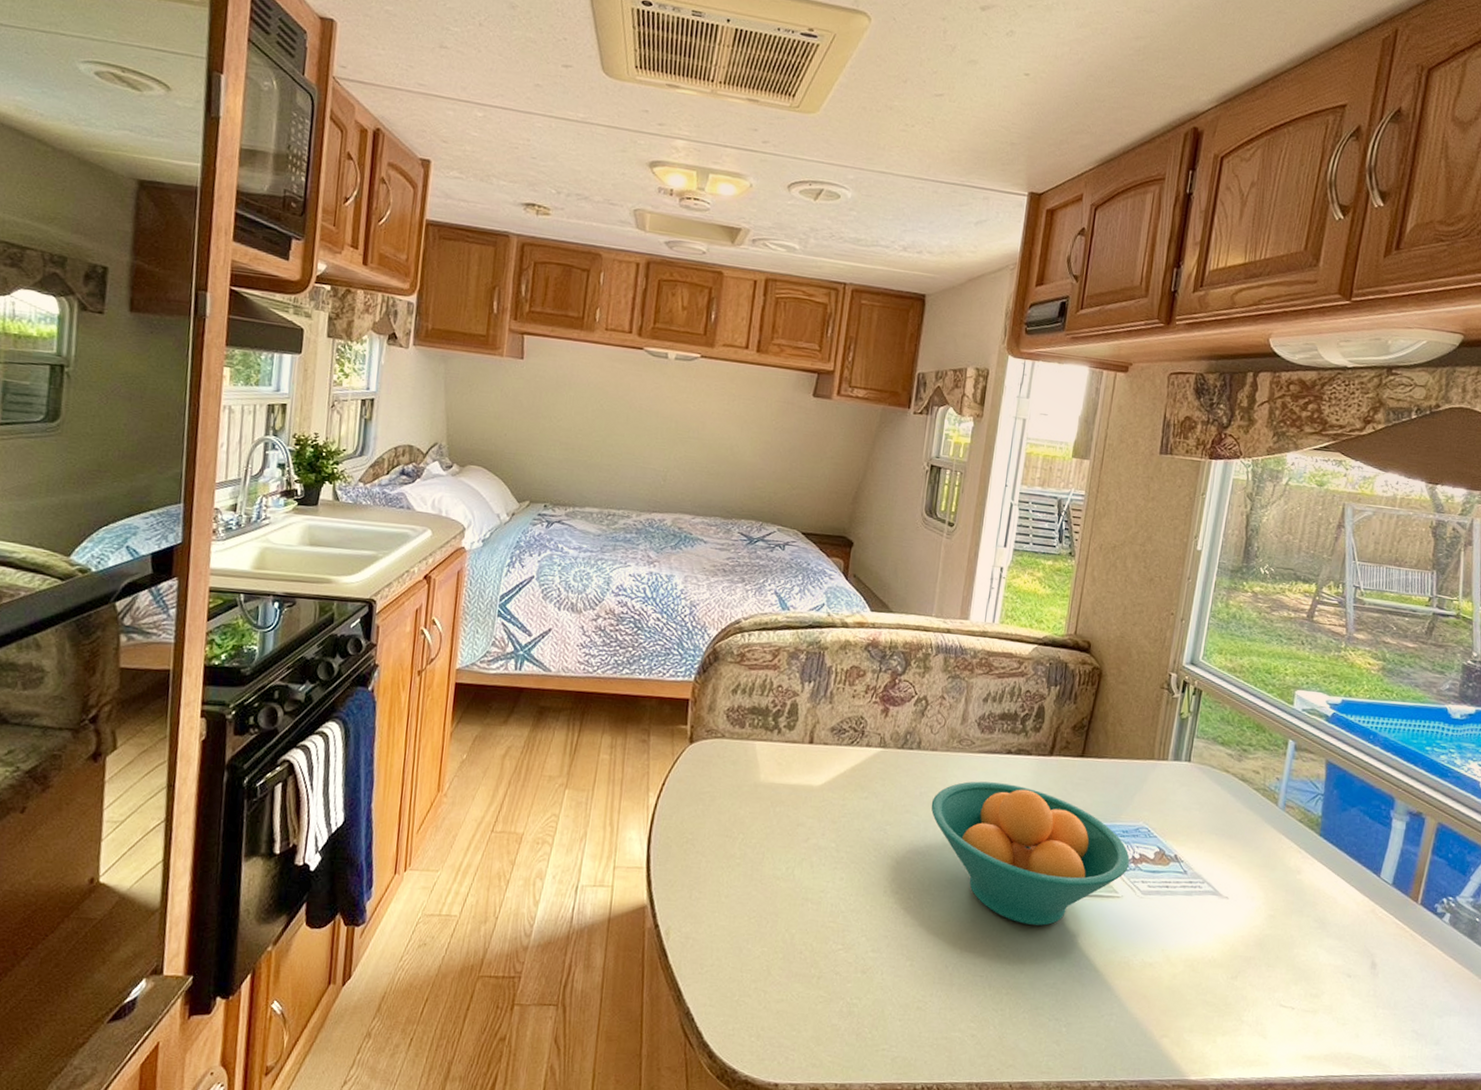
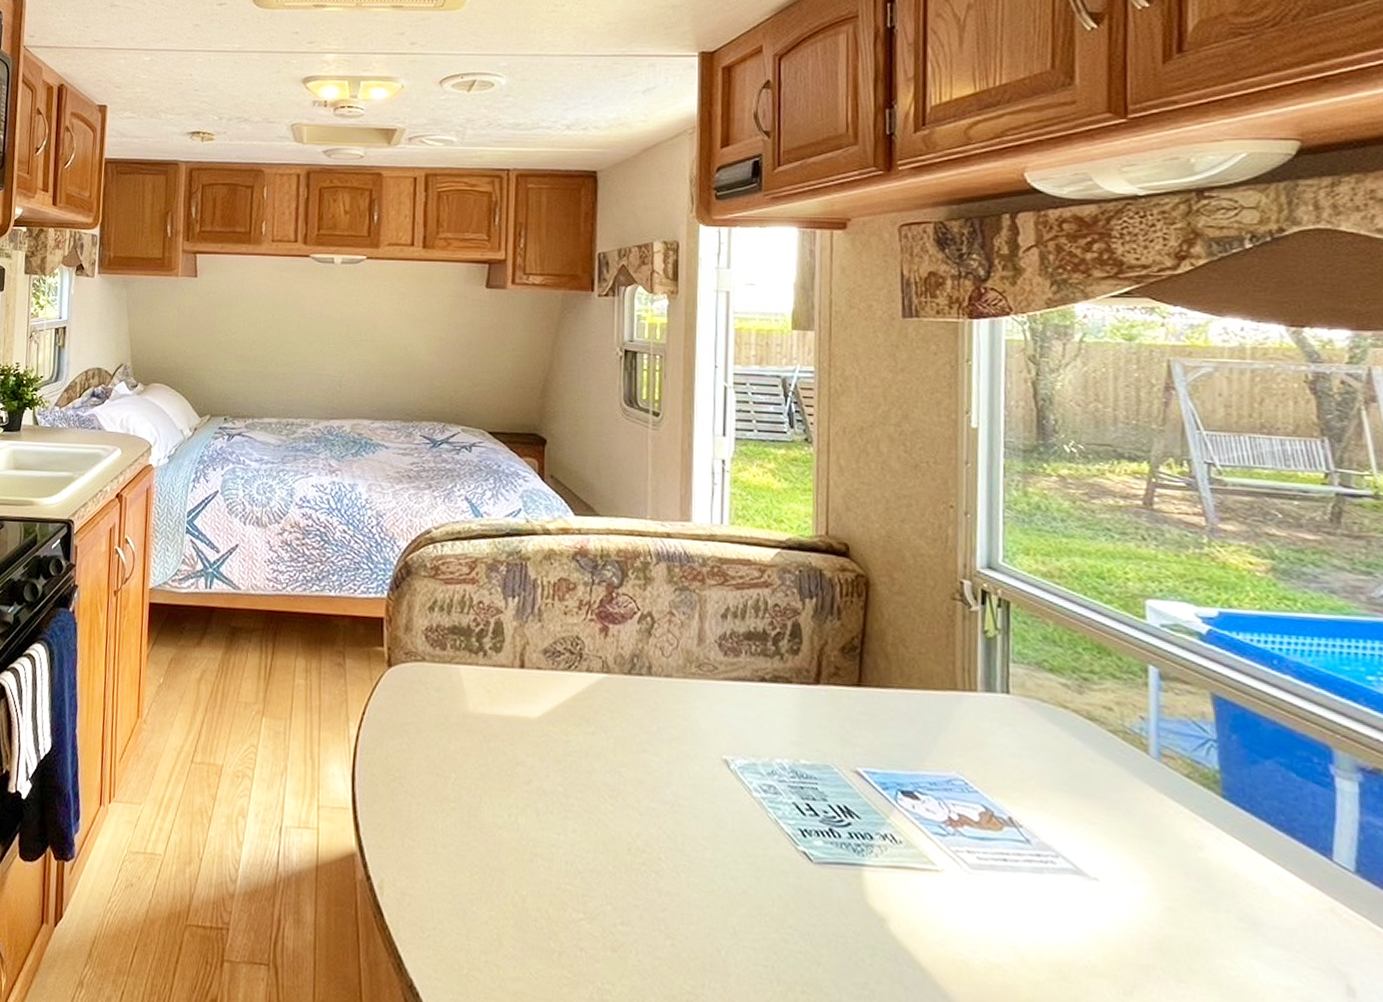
fruit bowl: present [931,781,1130,926] -> none [673,715,946,904]

